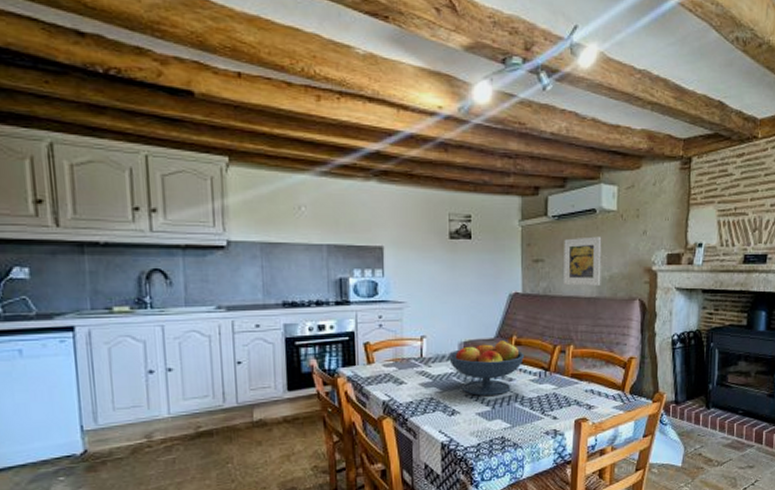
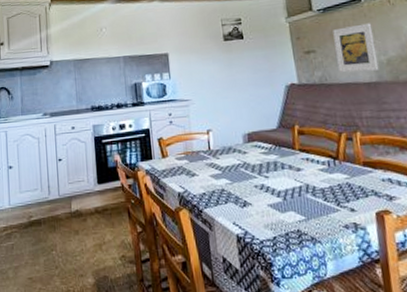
fruit bowl: present [448,340,524,396] -> none [233,130,310,187]

